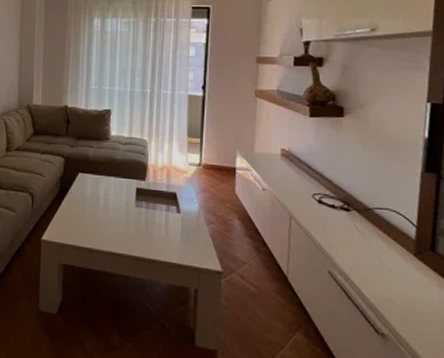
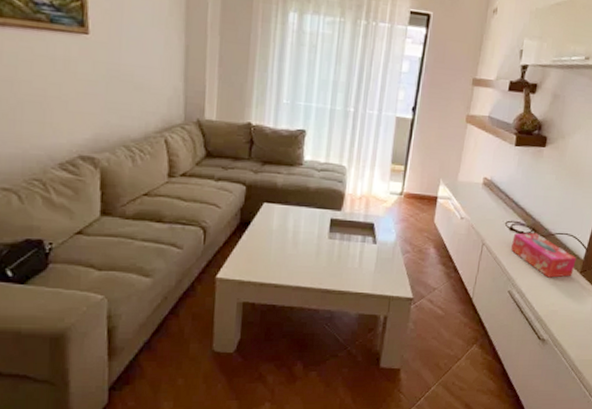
tissue box: none [323,206,406,260] -> present [511,232,577,278]

